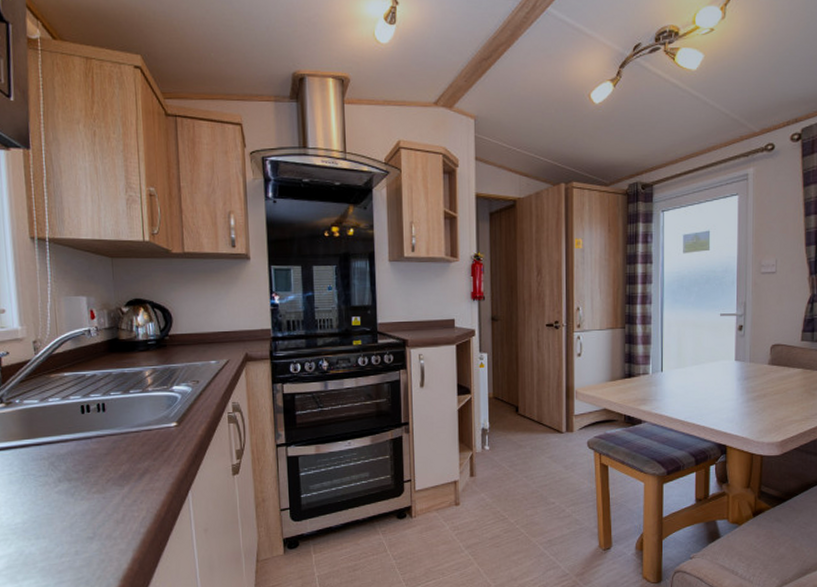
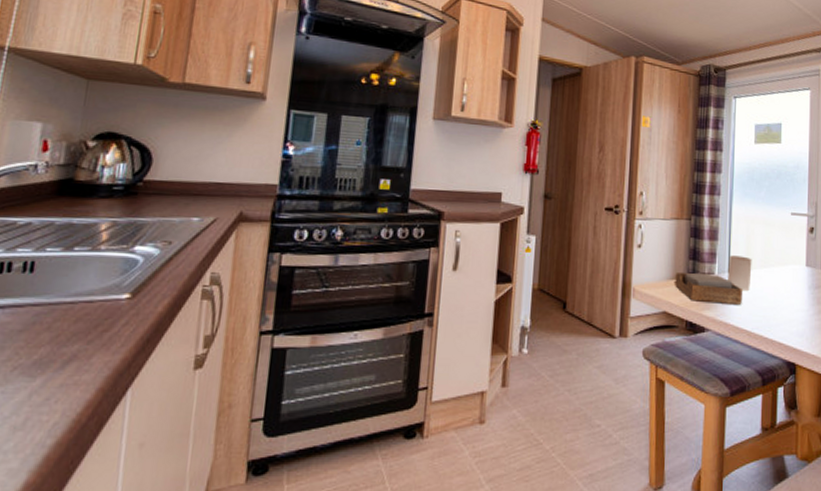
napkin holder: none [613,373,676,400] -> present [675,271,743,306]
cup: none [661,356,684,387] -> present [728,255,752,292]

